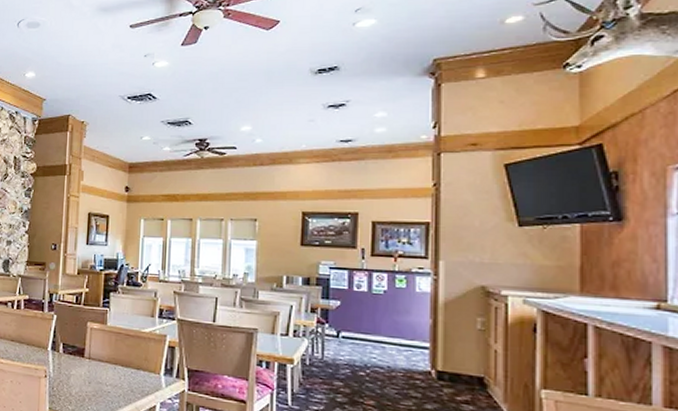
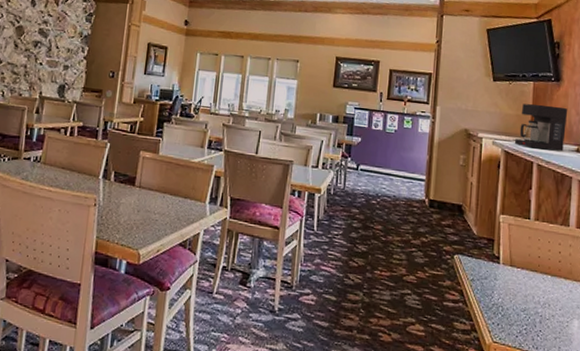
coffee maker: none [556,251,639,310] -> present [514,103,568,152]

